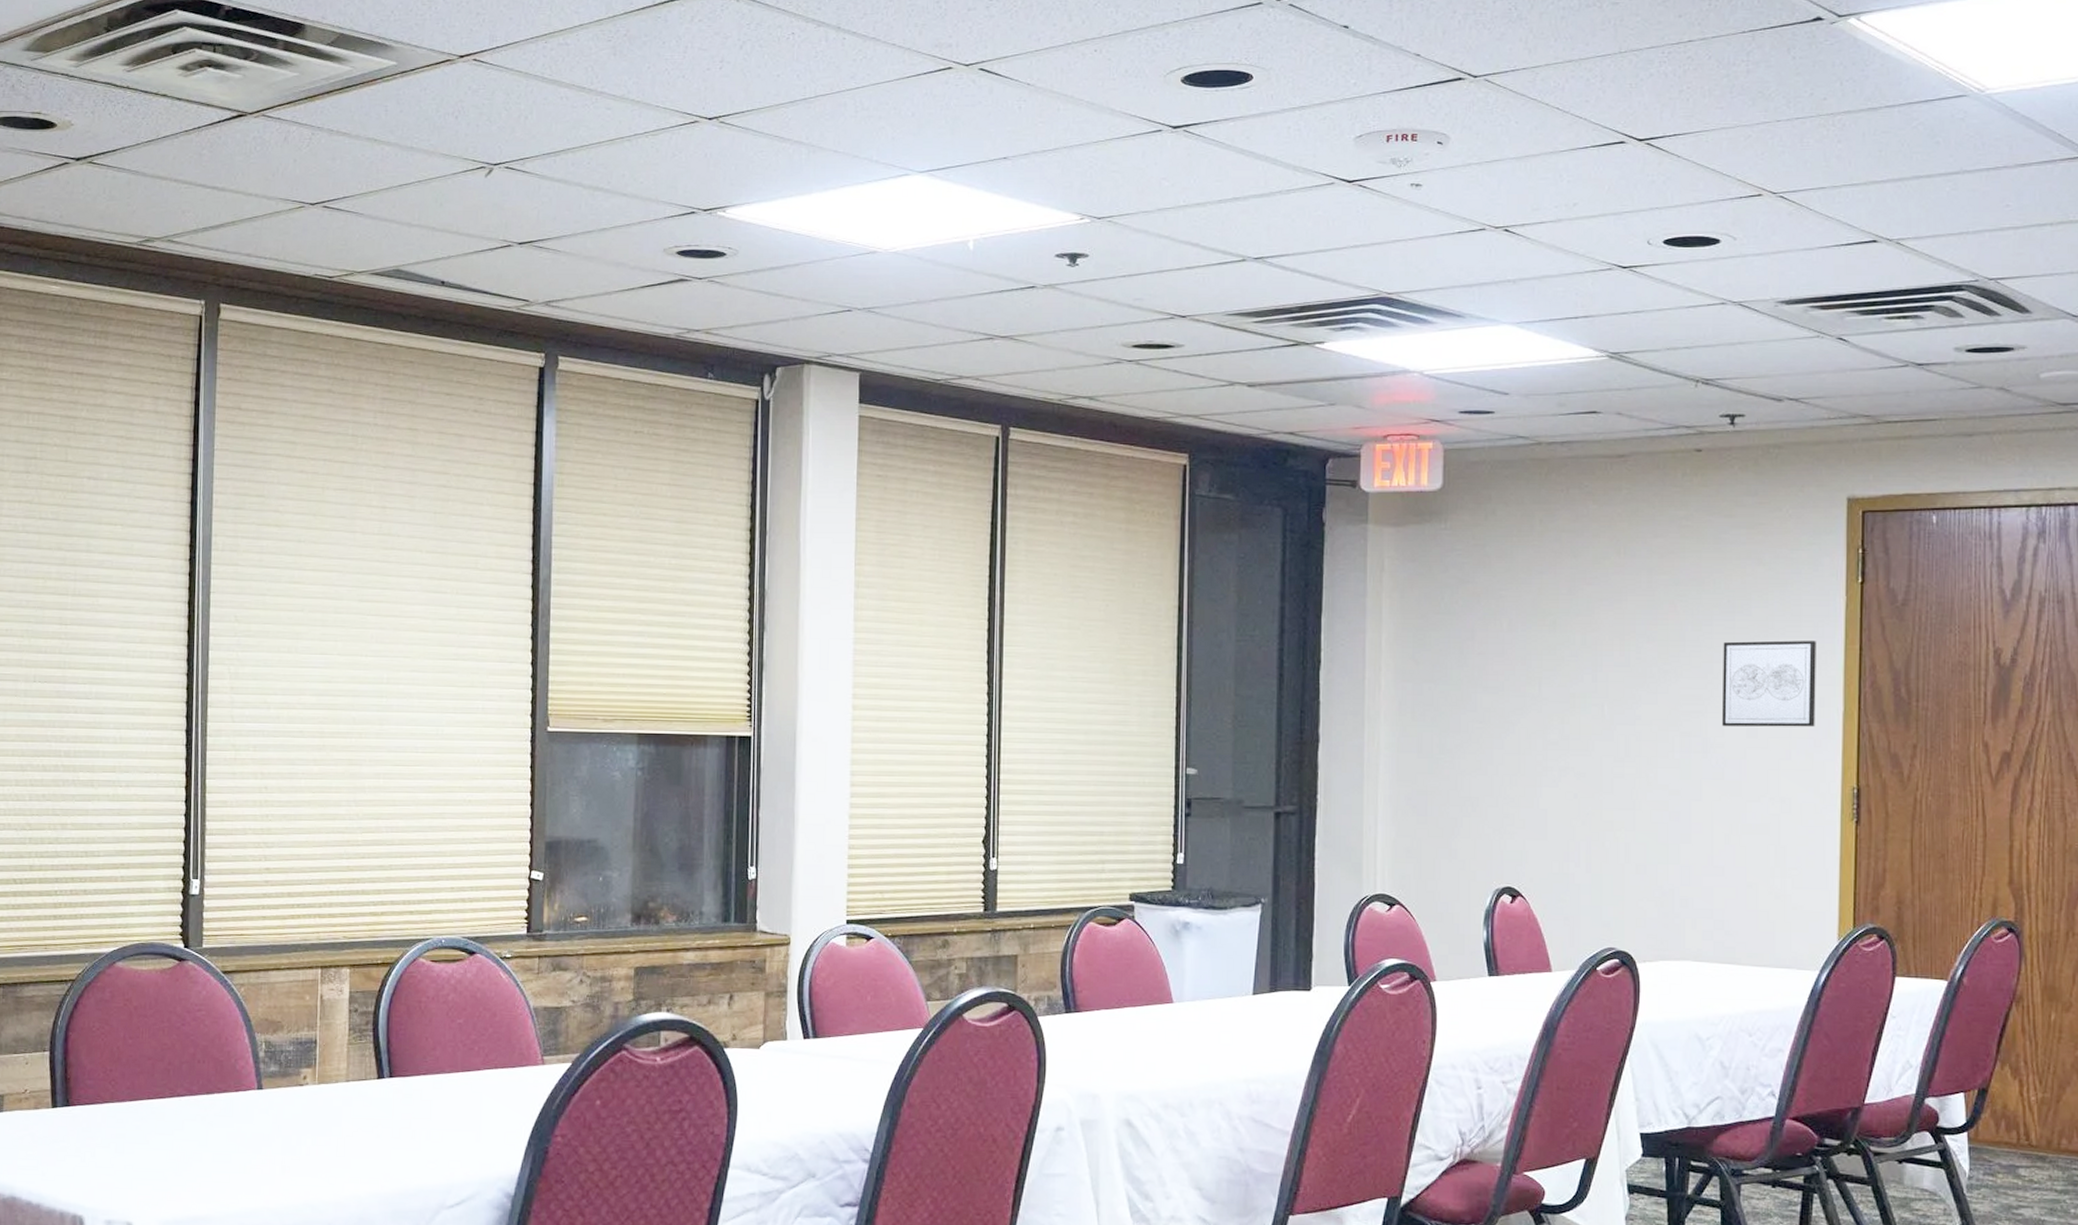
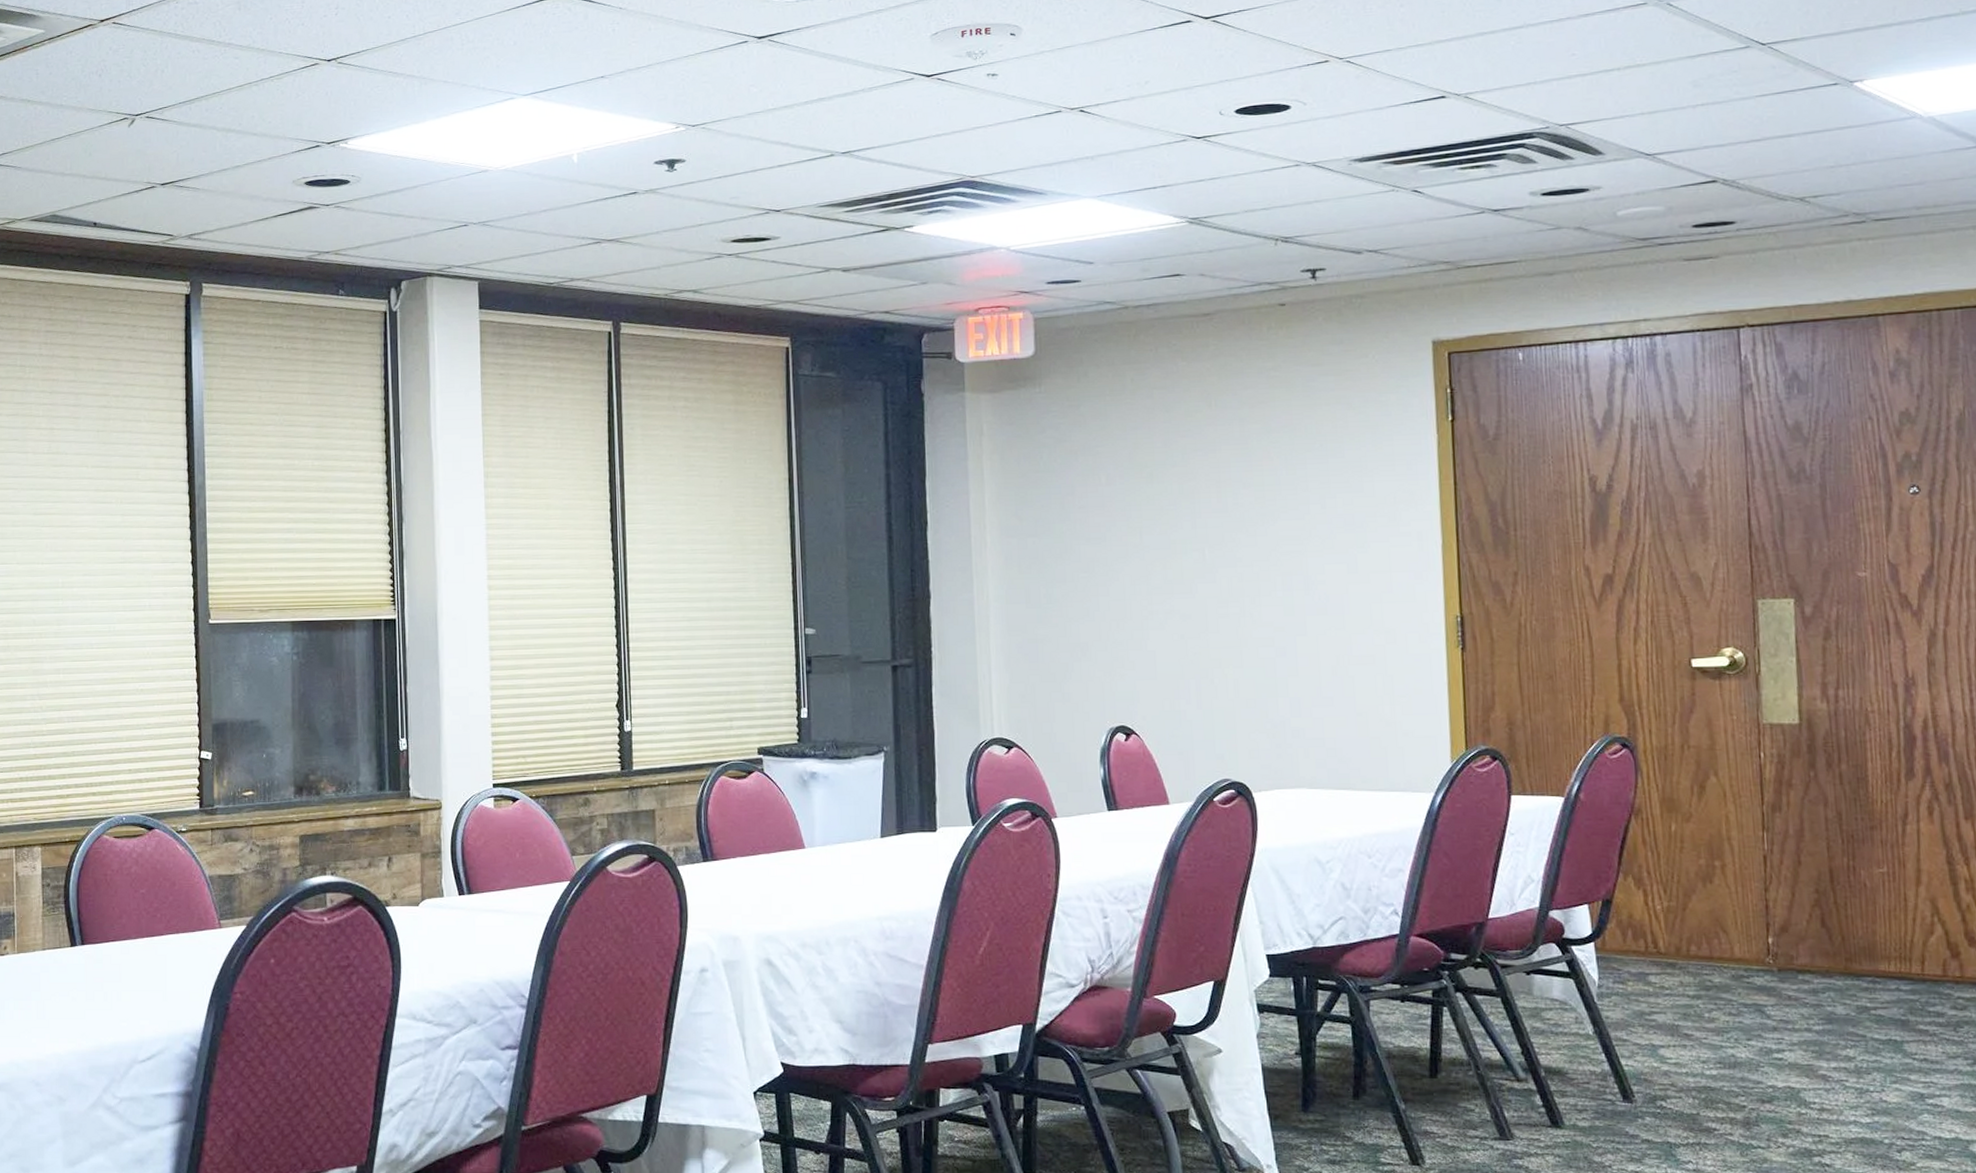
wall art: present [1721,640,1816,727] -> none [1318,478,1414,565]

